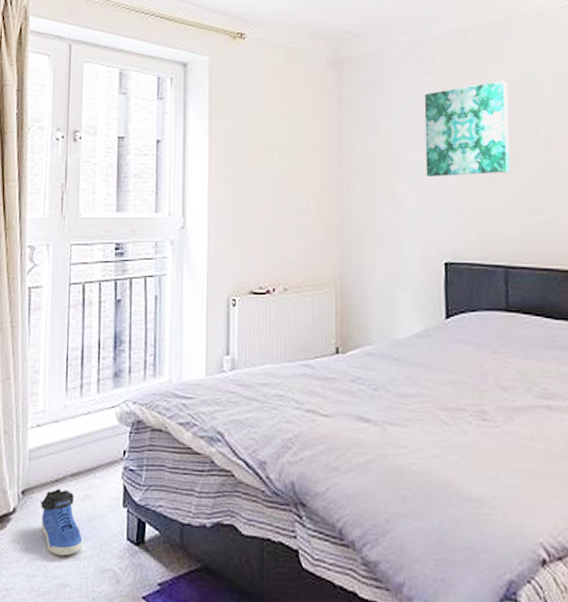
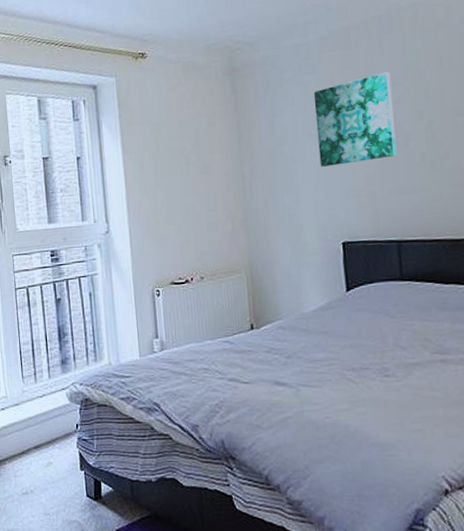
sneaker: present [40,488,83,556] -> none [11,459,51,513]

